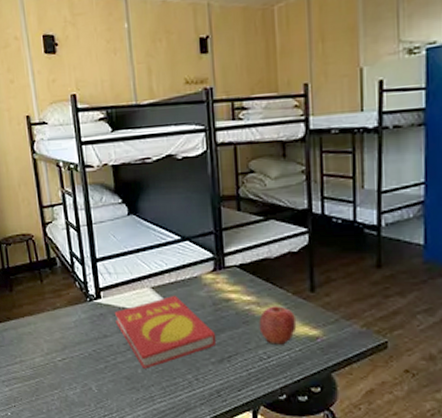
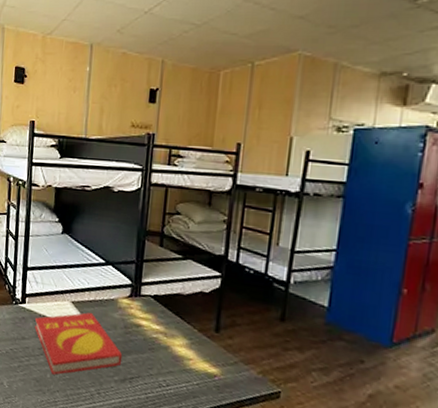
apple: present [258,306,297,345] -> none [162,338,199,377]

